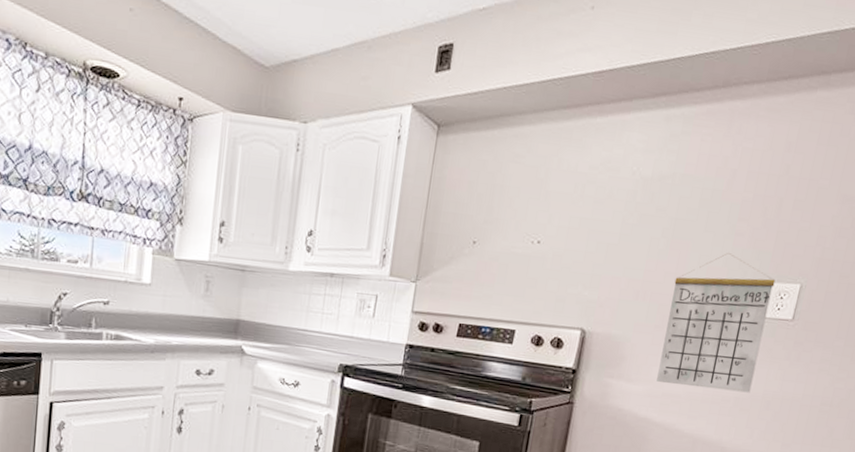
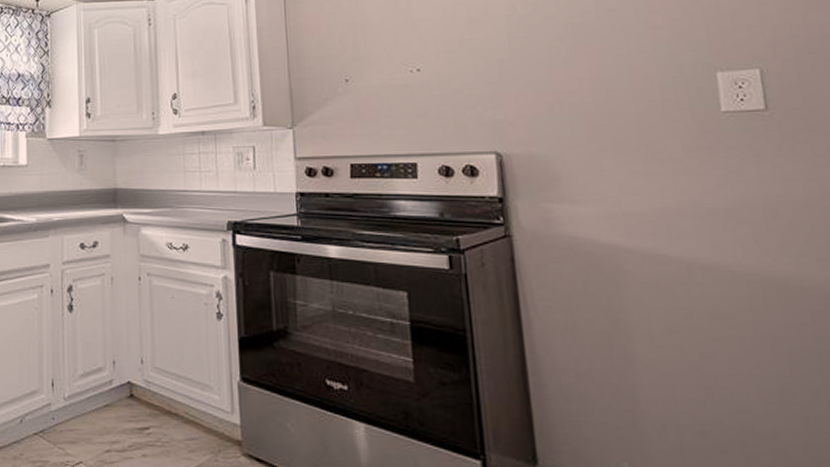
calendar: present [656,253,776,393] -> none [593,49,743,202]

